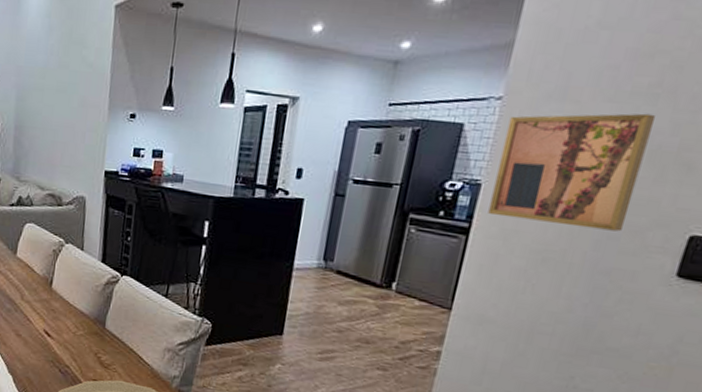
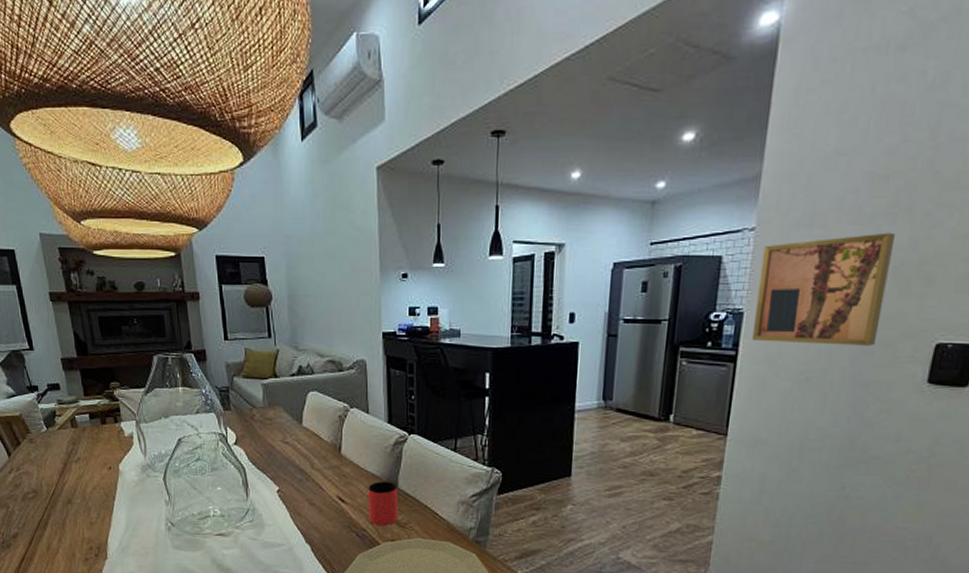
cup: none [73,319,105,365] -> present [368,481,399,526]

